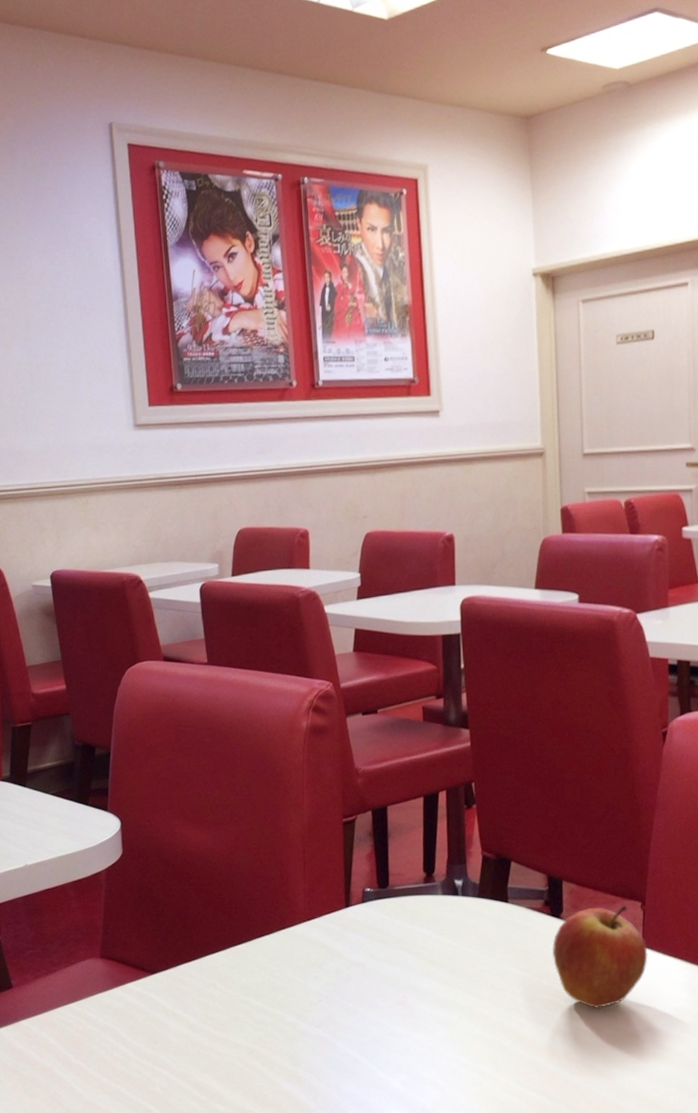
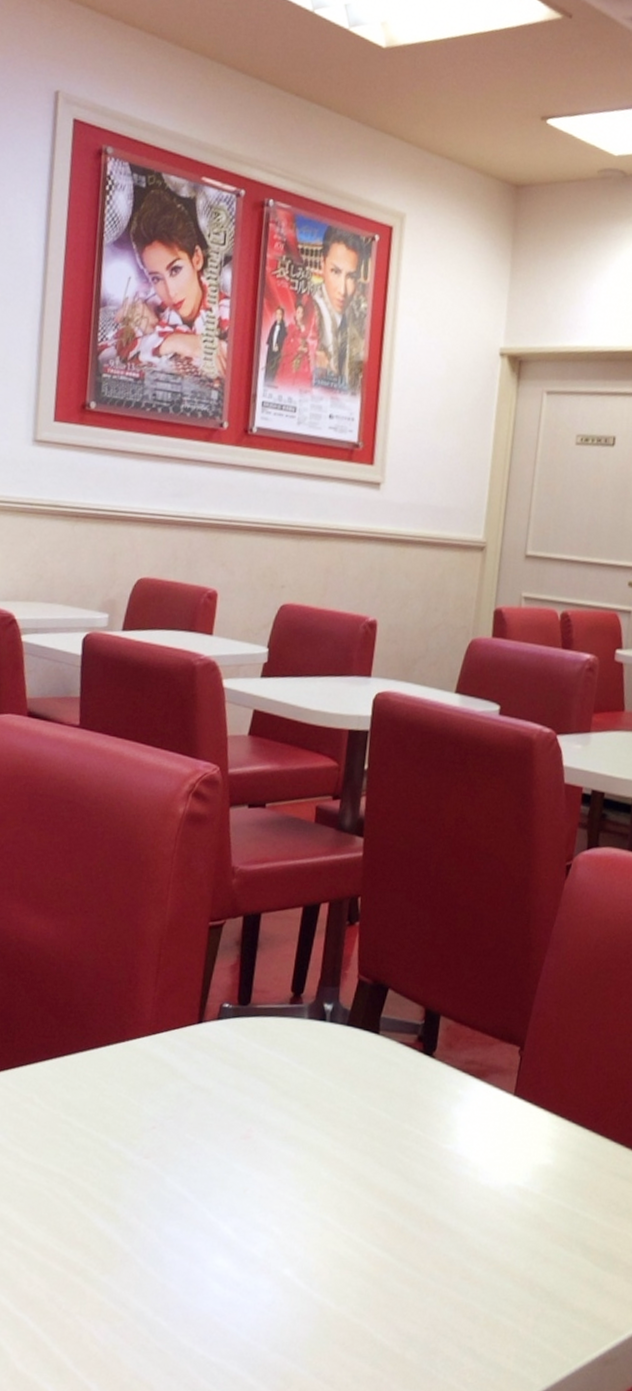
fruit: present [552,905,648,1009] -> none [418,1048,520,1160]

